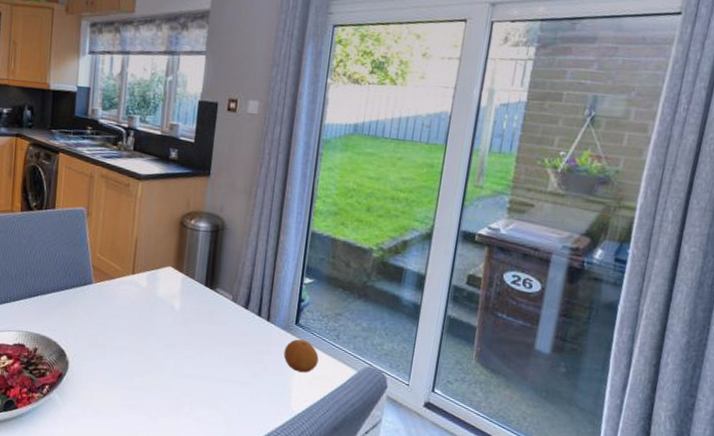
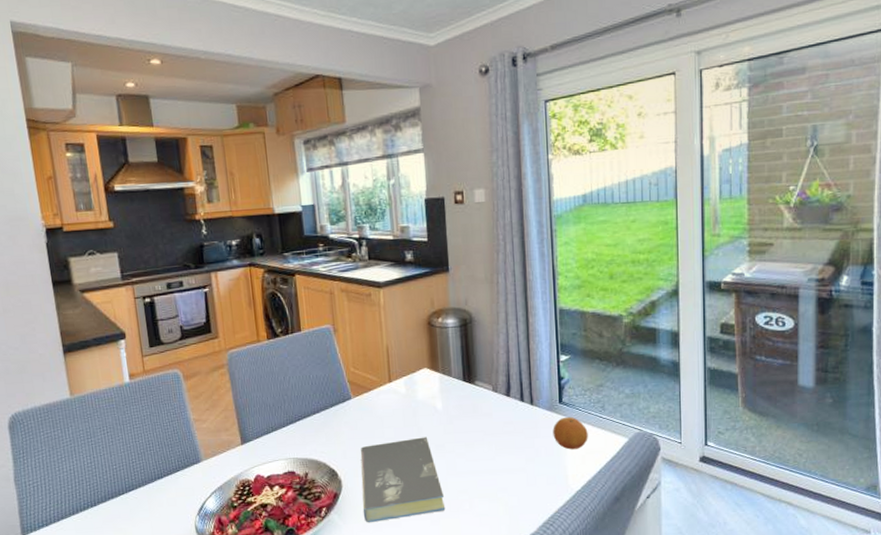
book: none [84,332,166,410] -> present [360,437,446,523]

